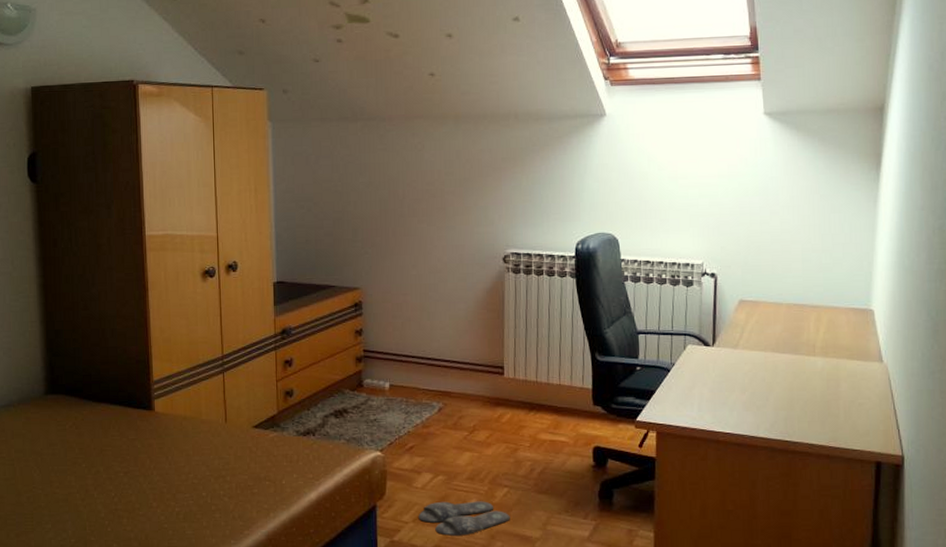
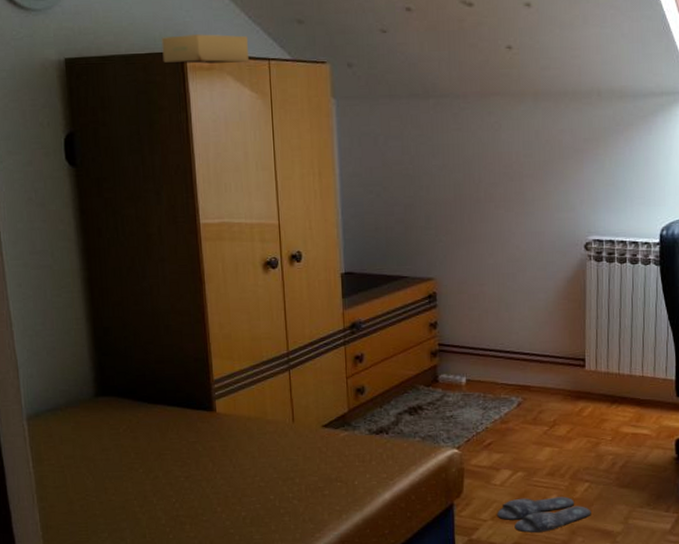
box: none [117,64,195,91] -> present [161,34,250,64]

